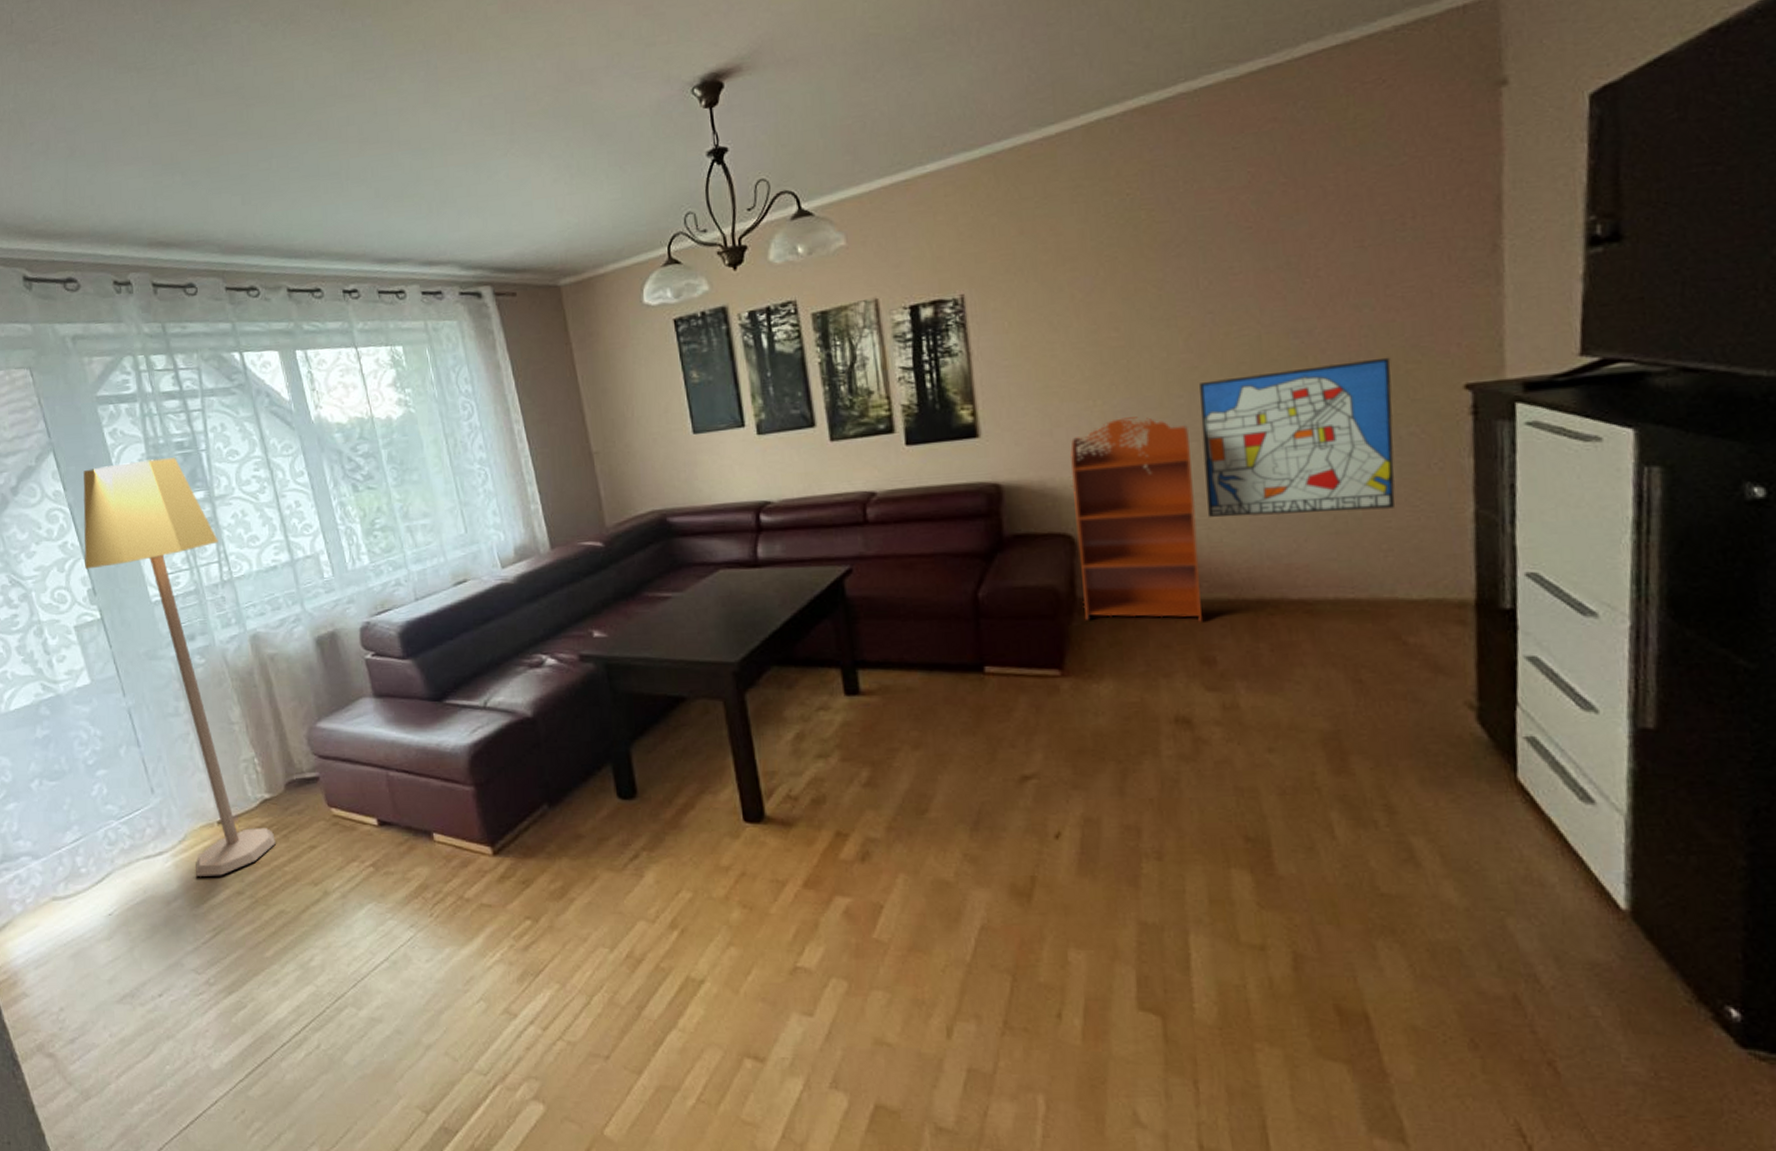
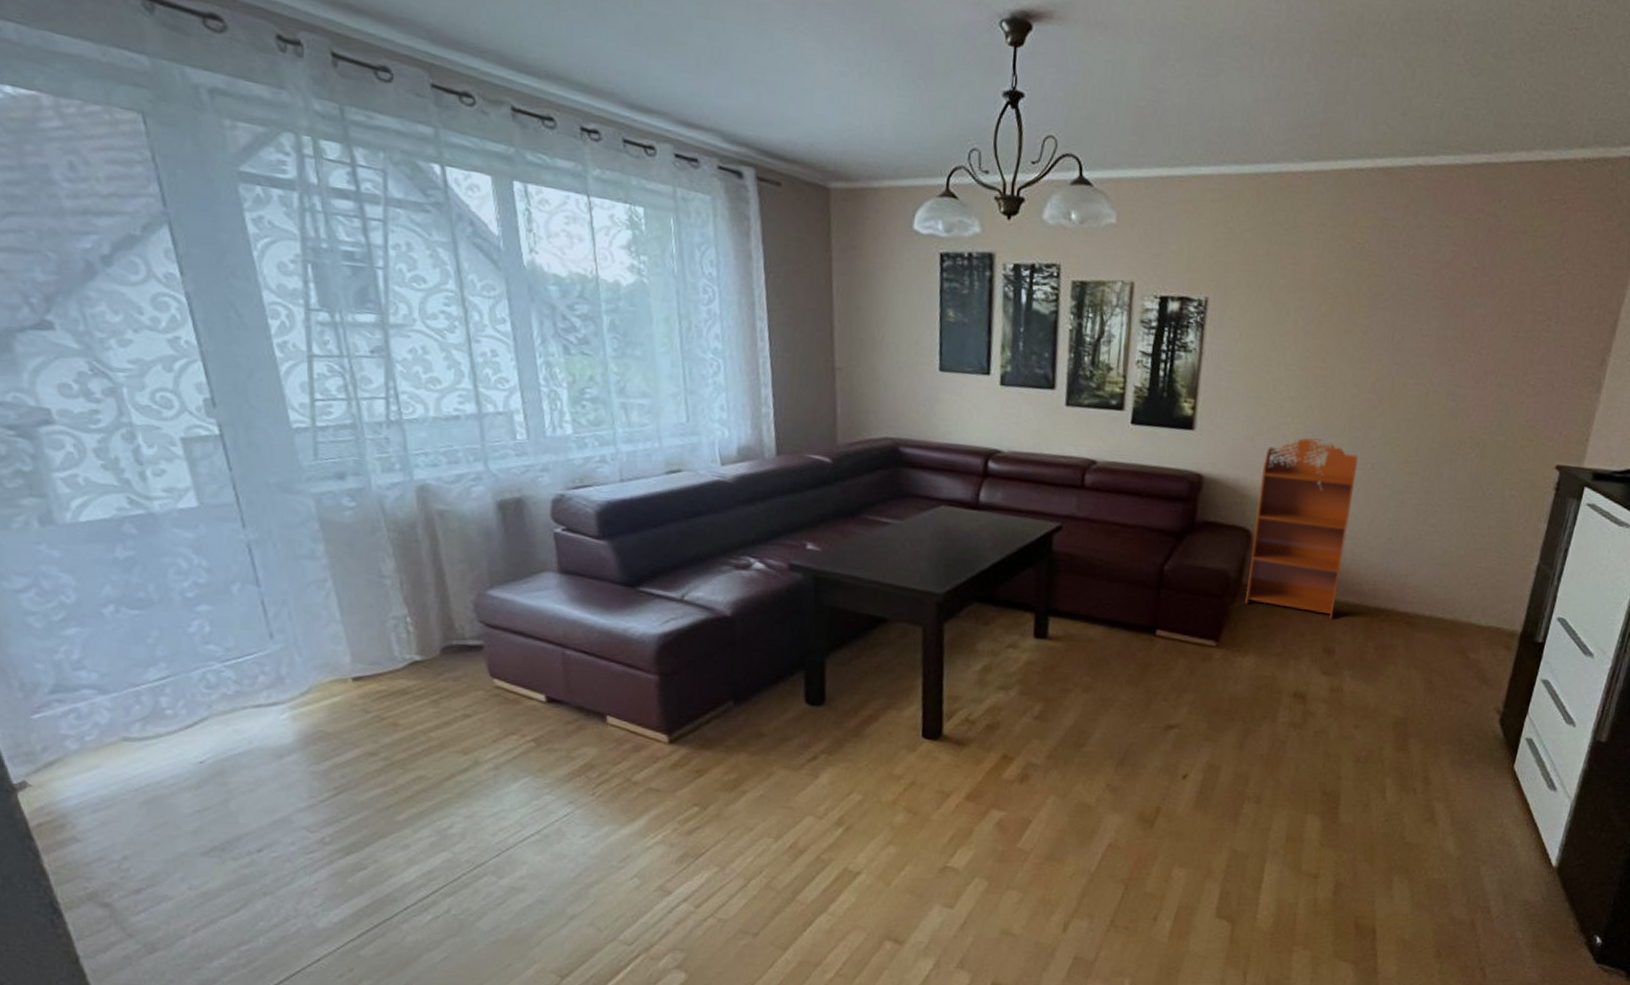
lamp: present [83,457,276,876] -> none [203,256,423,735]
wall art: present [1200,357,1396,518] -> none [1356,421,1513,552]

